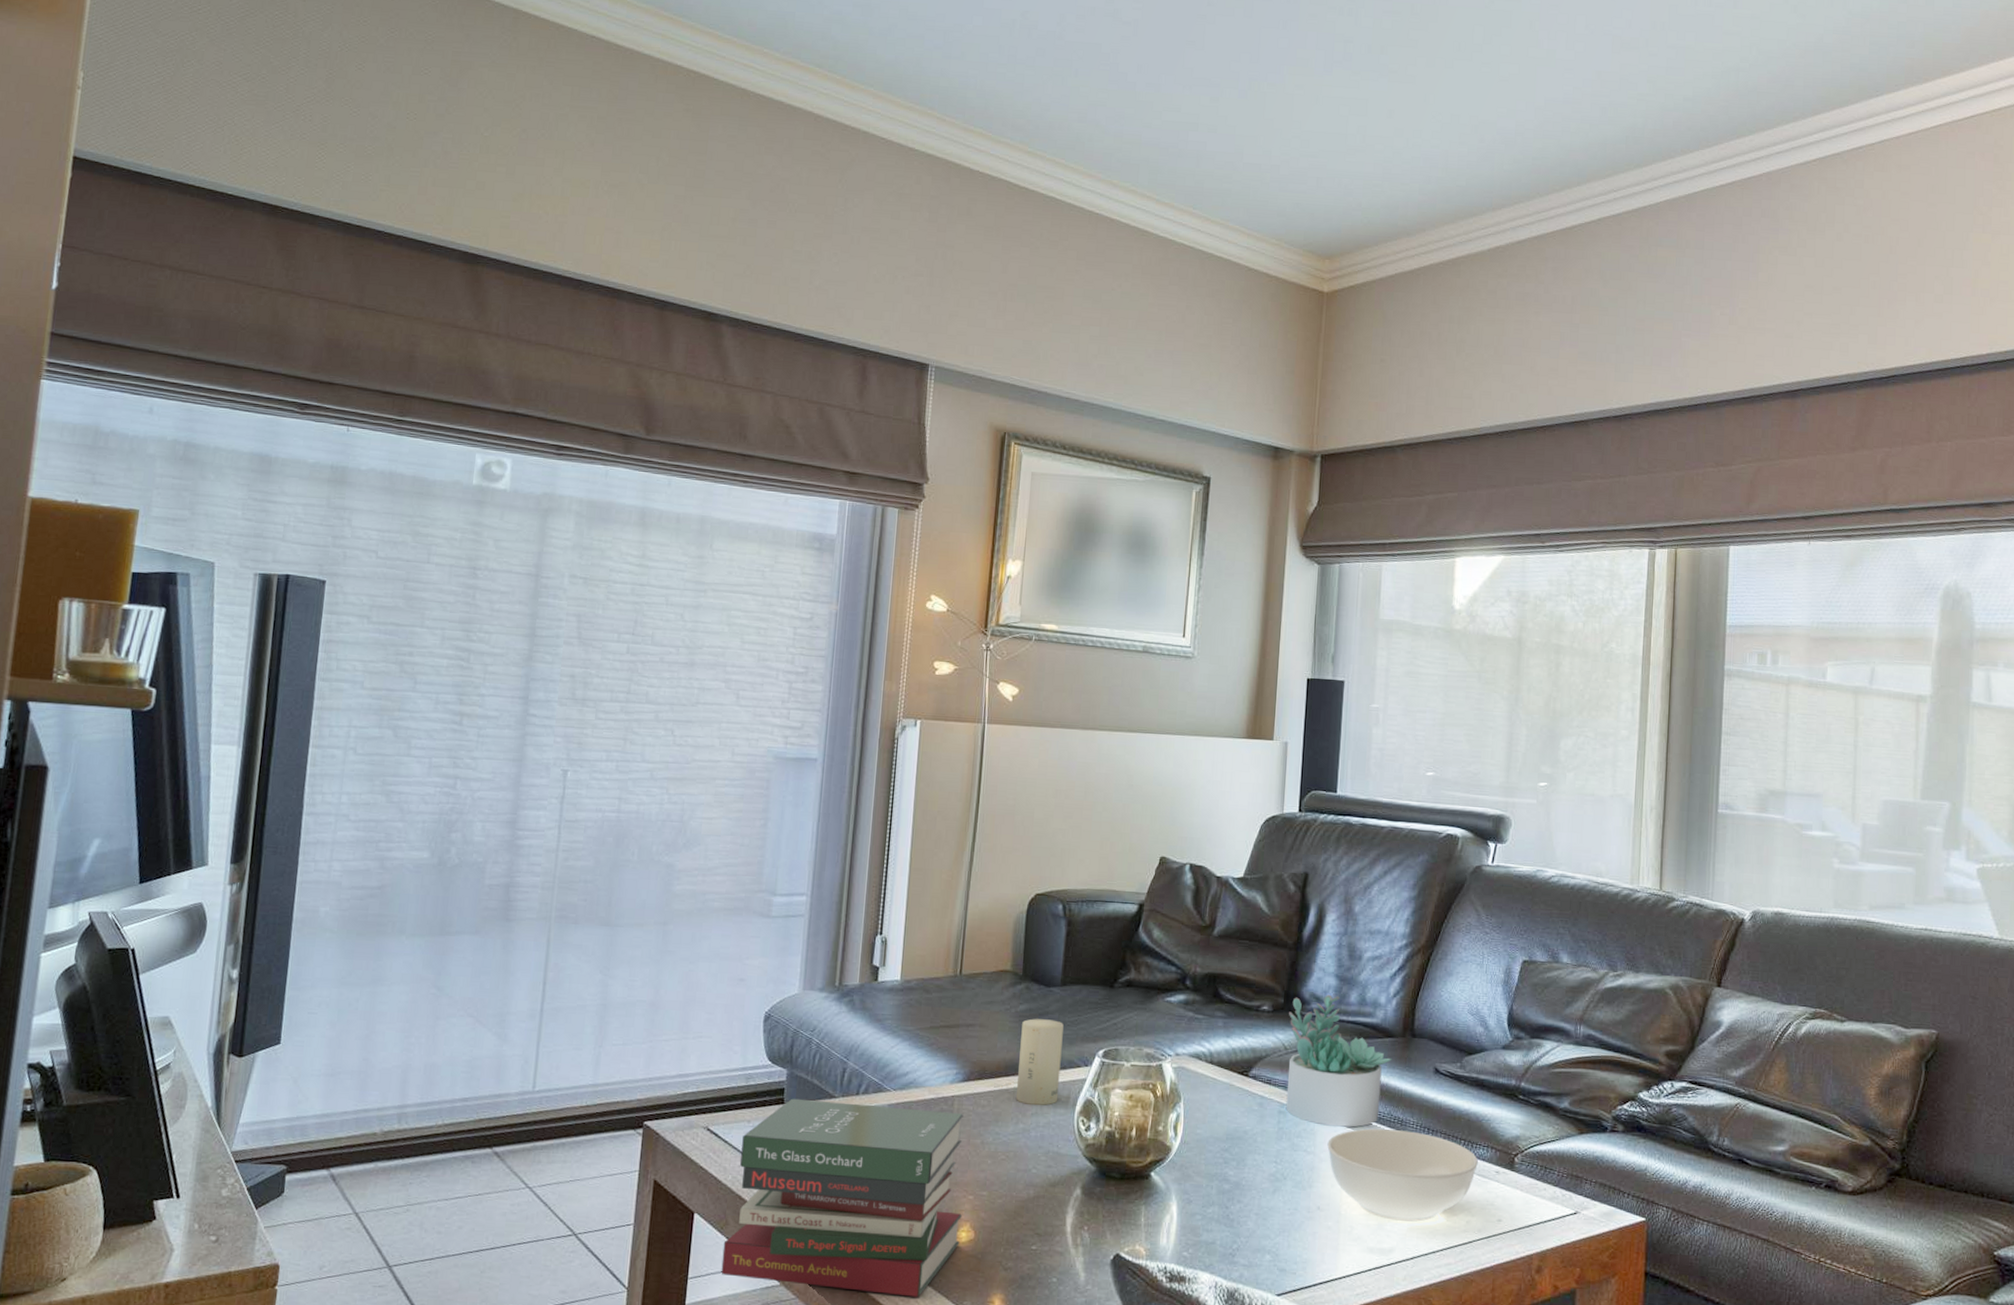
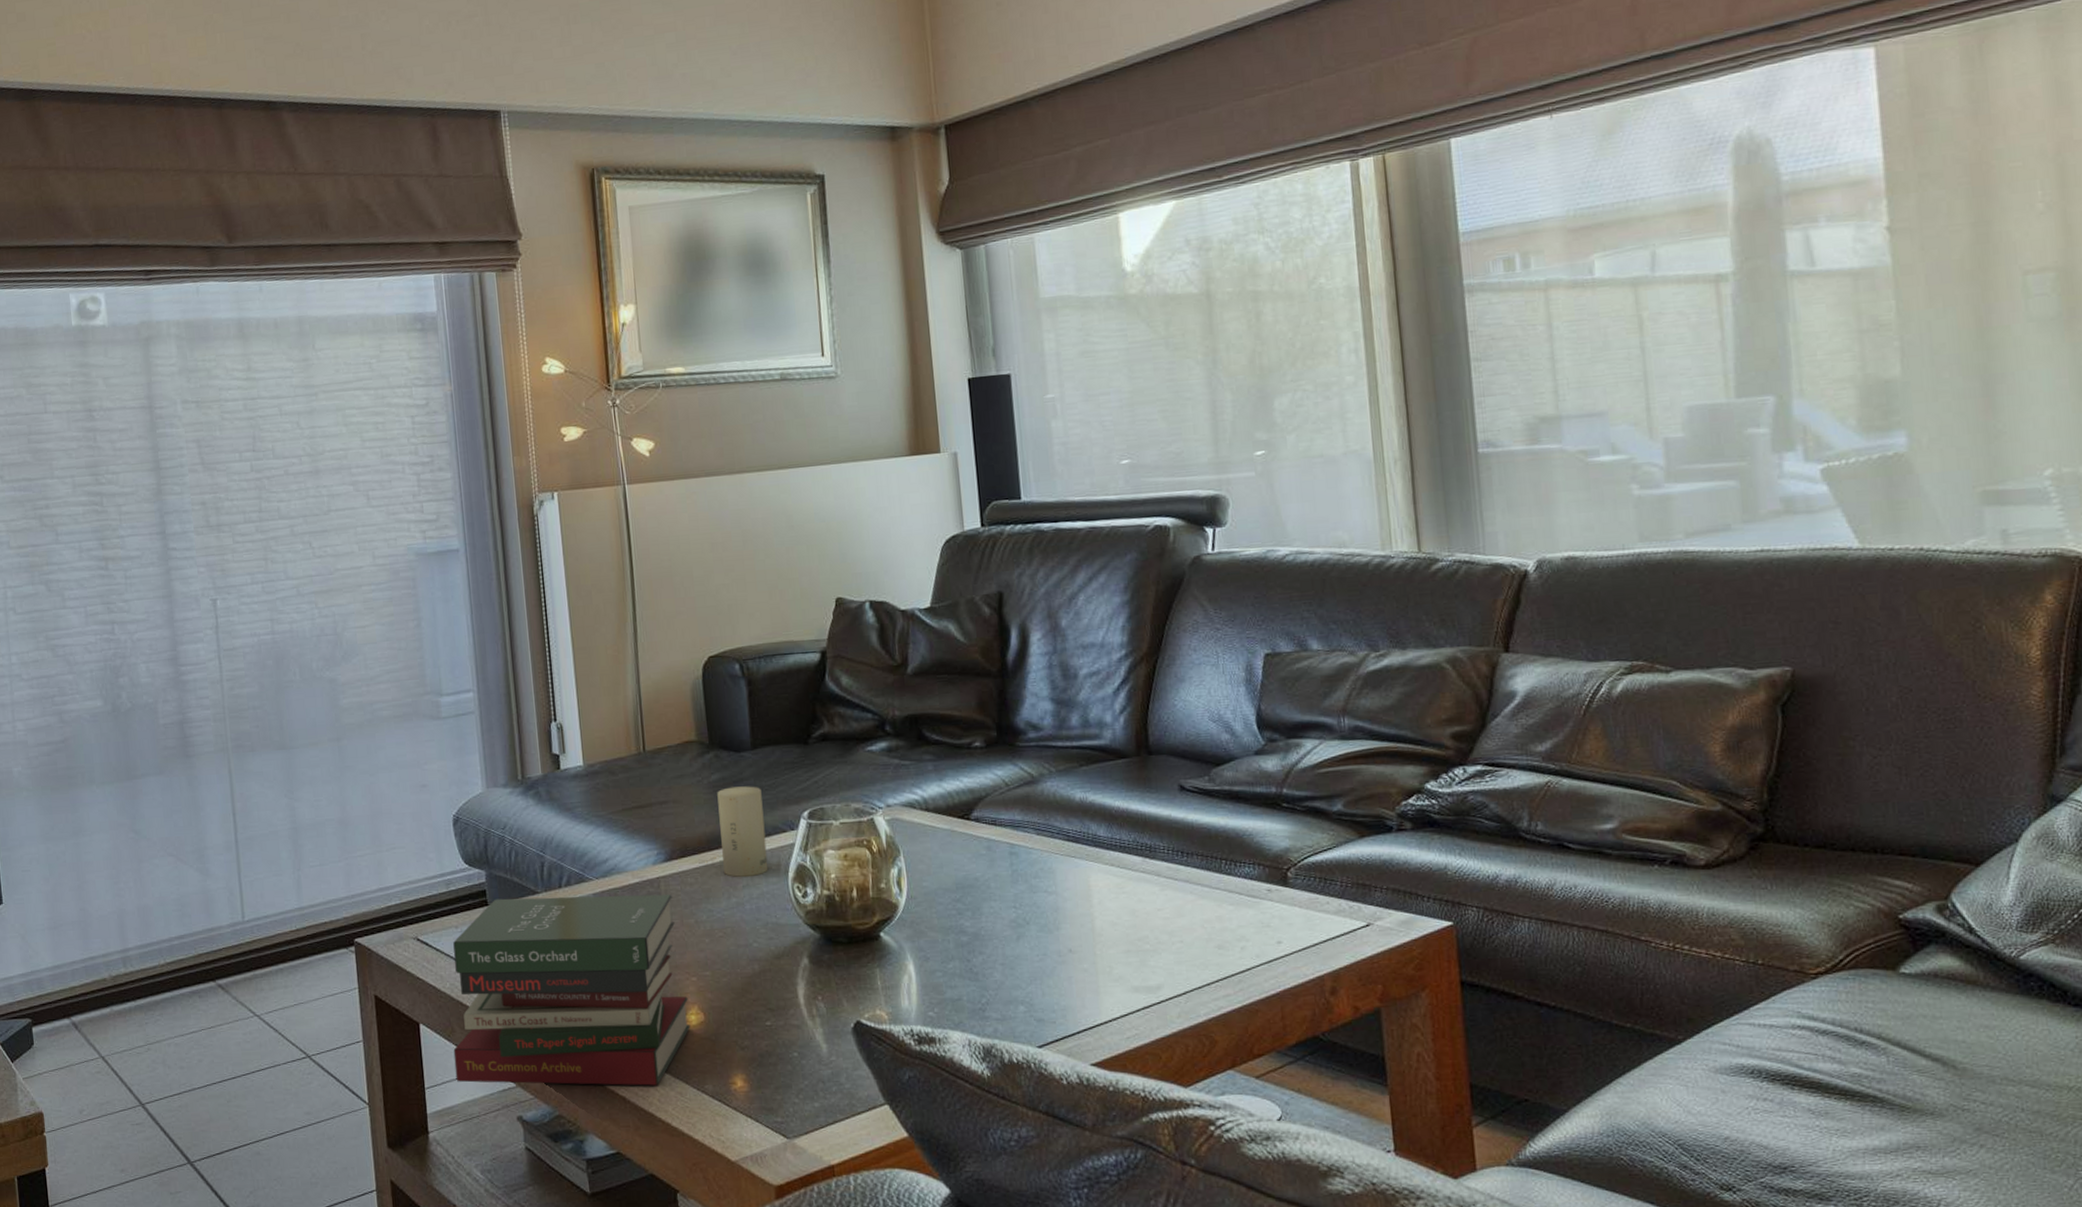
succulent plant: present [1285,994,1392,1128] -> none [1004,720,1129,862]
bowl: present [1327,1128,1478,1222] -> none [1069,857,1245,955]

